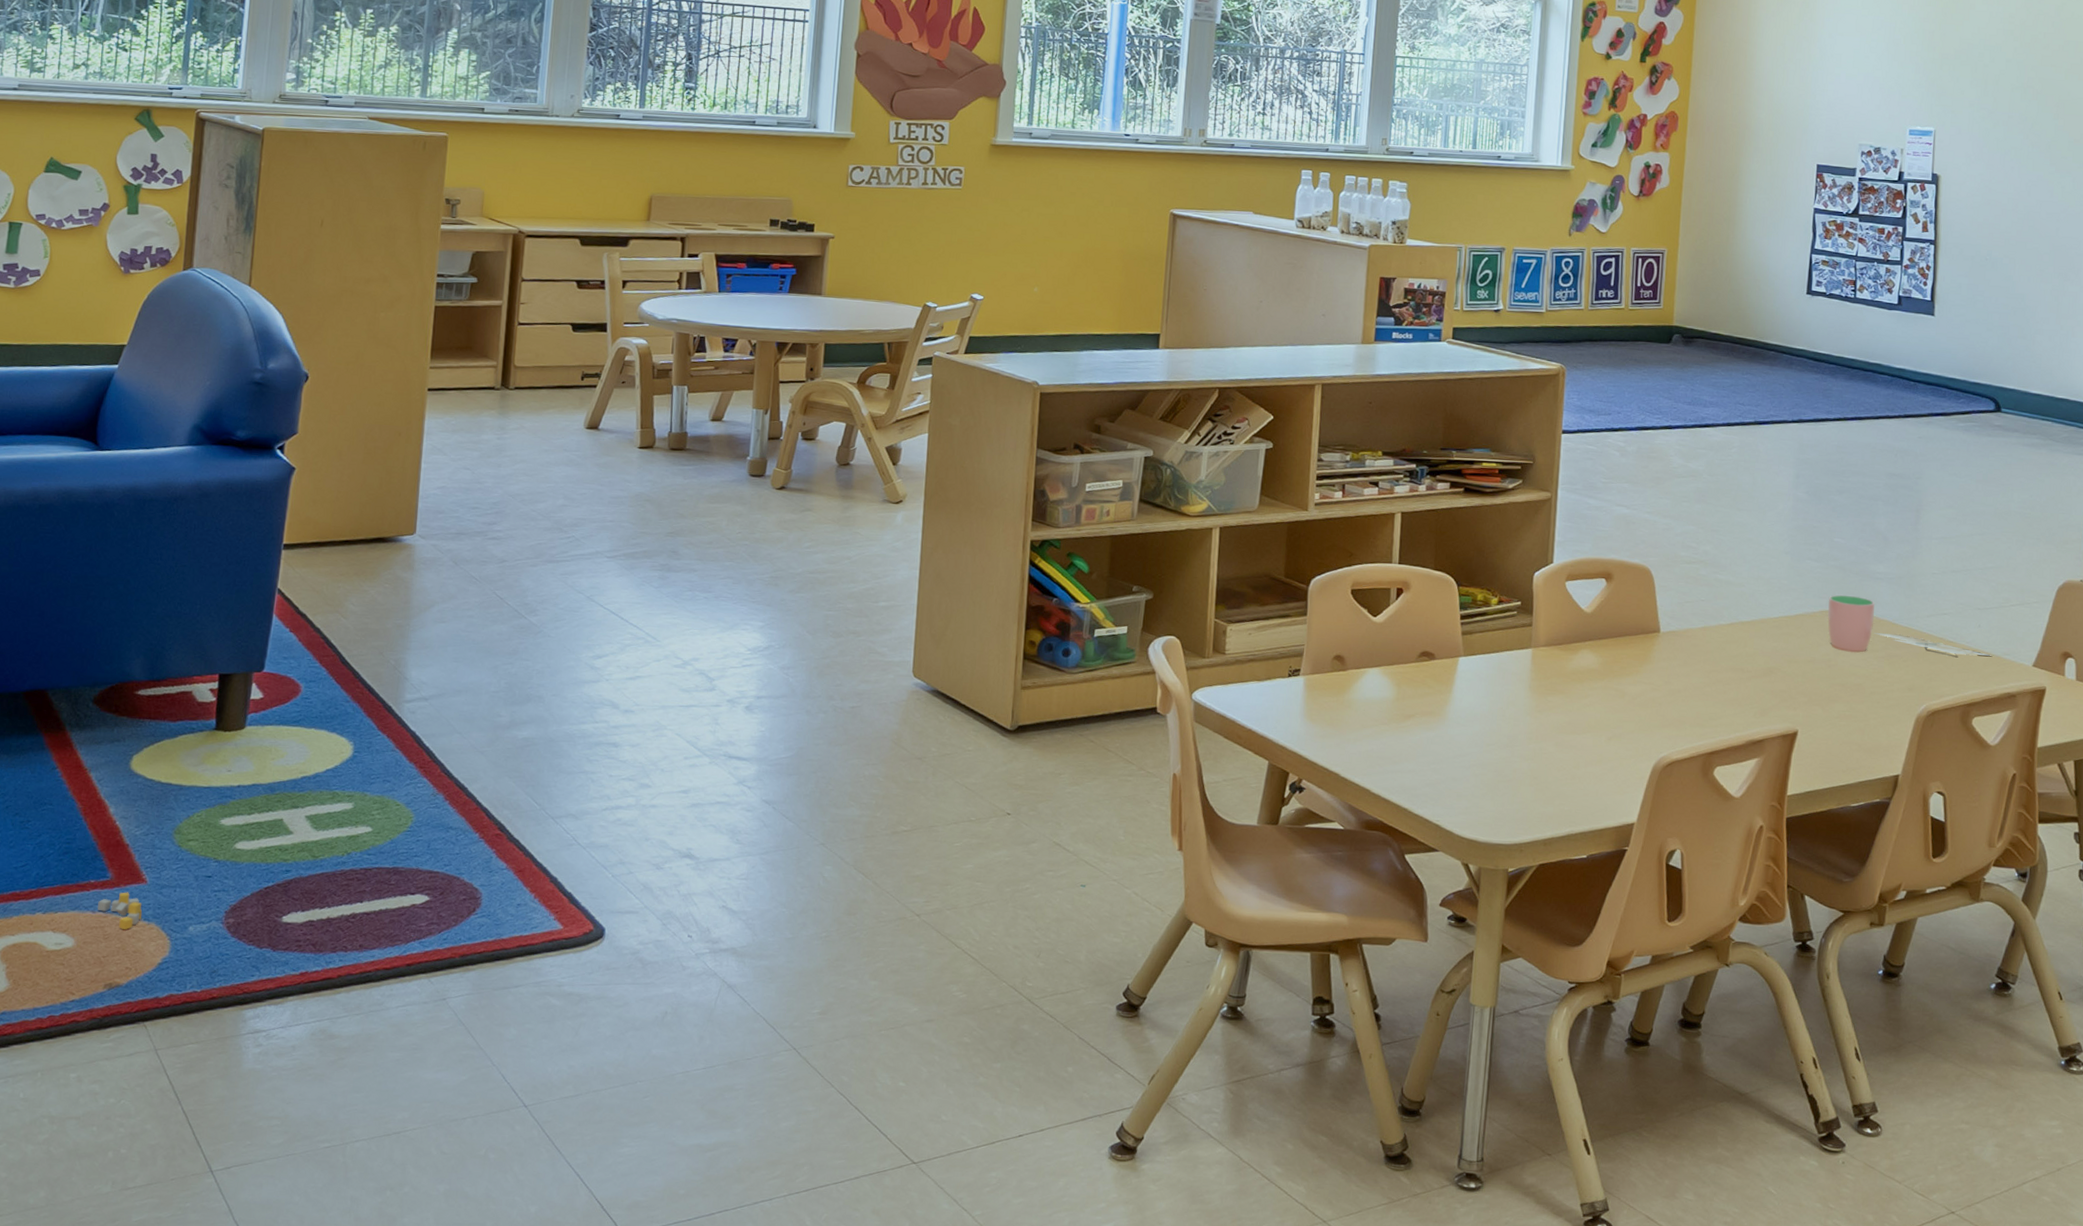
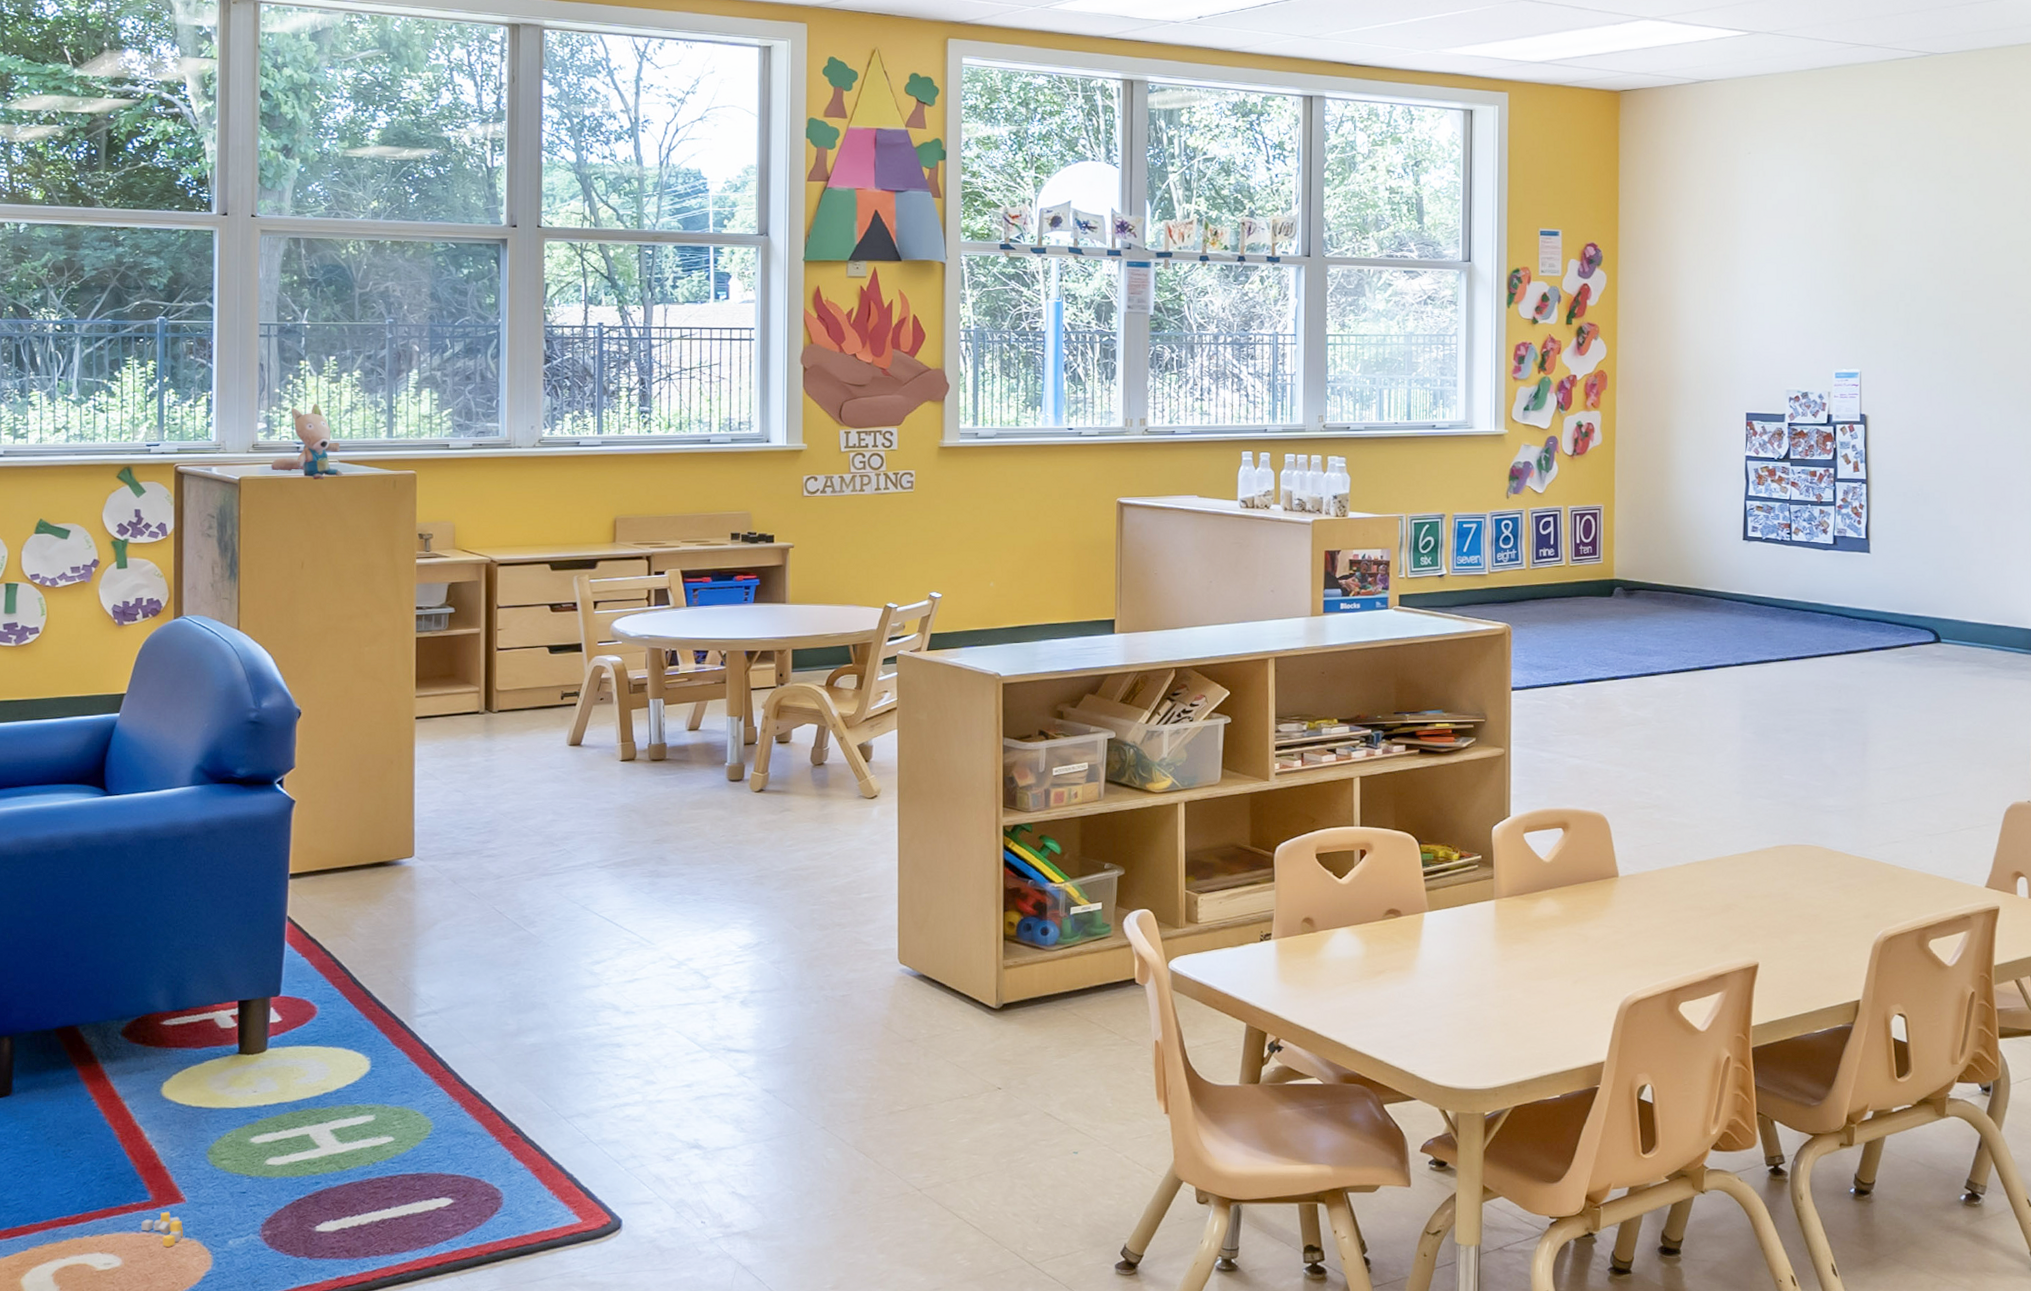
toy animal: none [297,56,372,136] -> present [271,403,343,480]
cup: present [1827,594,1875,653] -> none [1781,829,1827,884]
paper: present [1874,633,1993,658] -> none [1827,864,1946,883]

